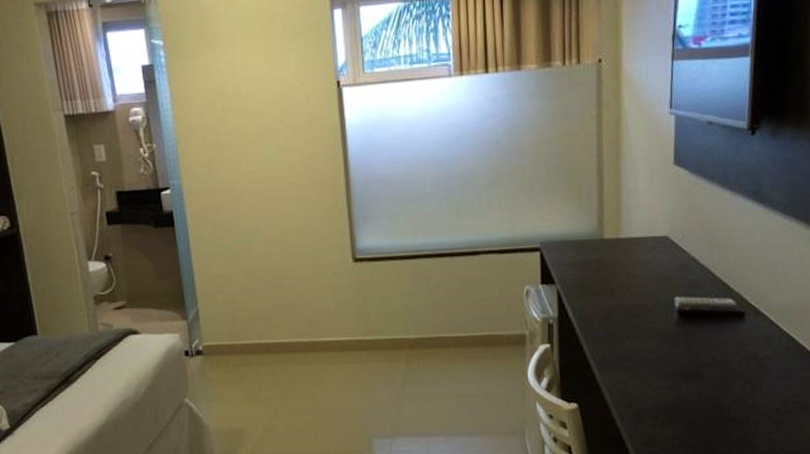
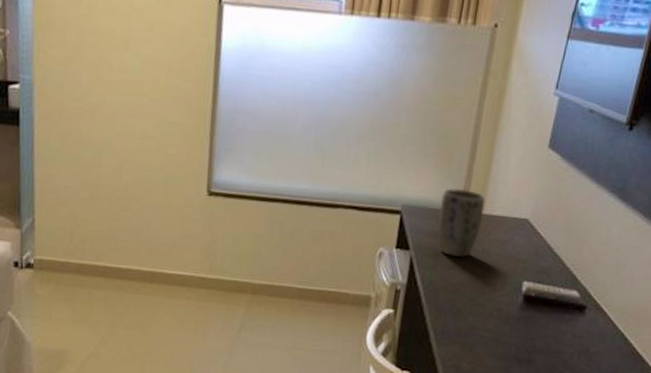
plant pot: none [577,217,622,284] -> present [437,188,486,258]

